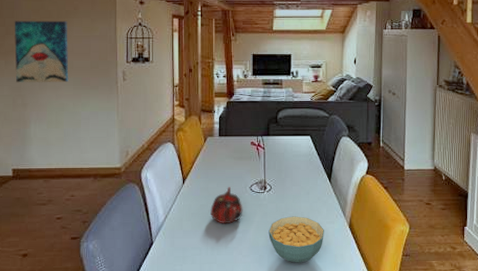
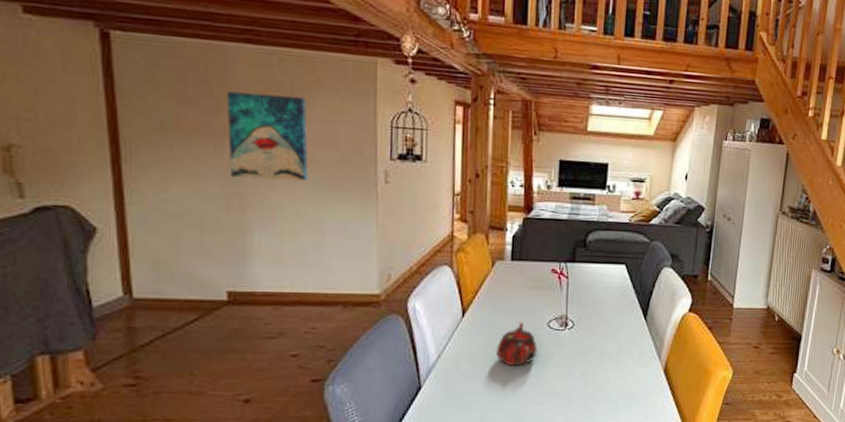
cereal bowl: present [268,216,324,263] -> none [567,358,635,412]

